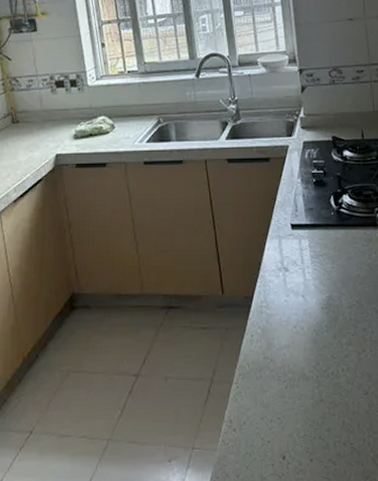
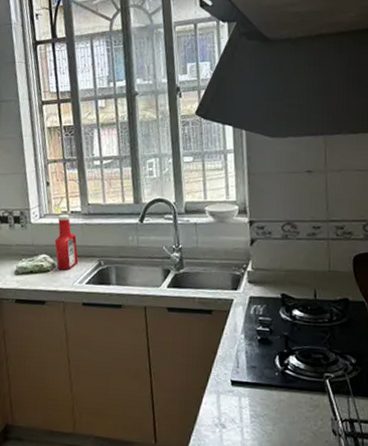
ketchup bottle: none [113,74,138,131] -> present [54,214,79,271]

